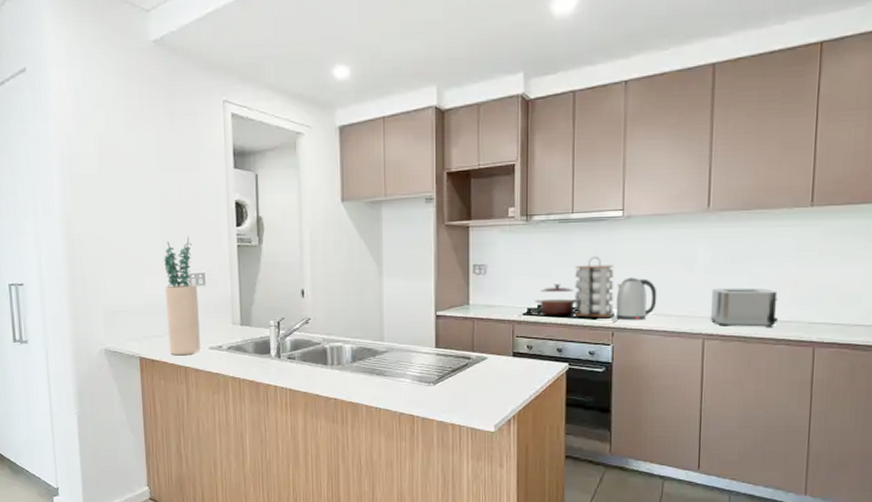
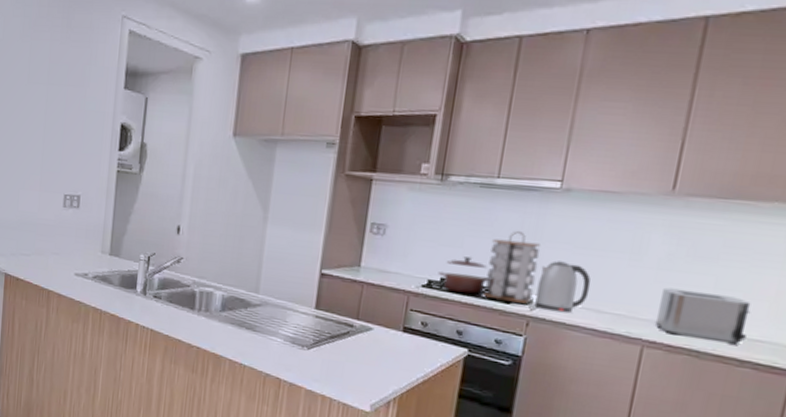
vase: present [164,237,201,356] -> none [34,156,71,279]

